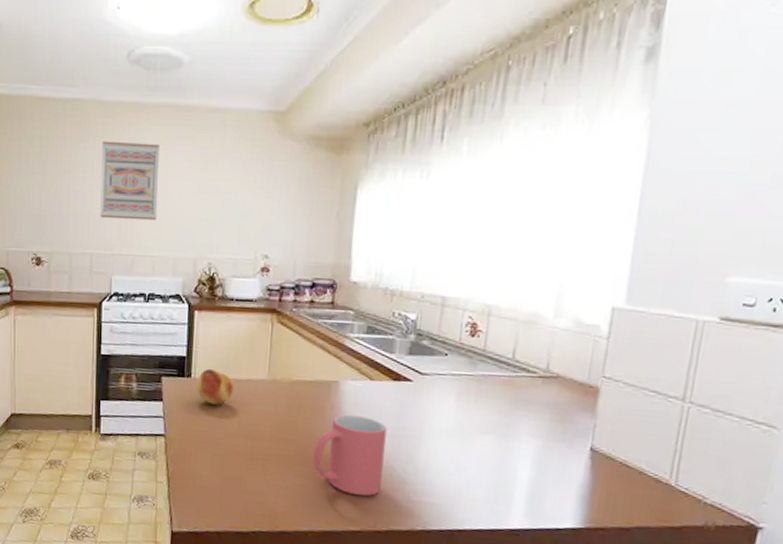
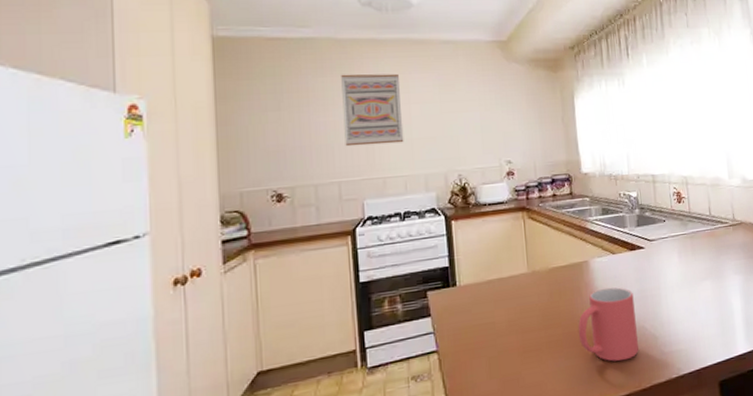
fruit: present [196,368,234,405] -> none [463,273,499,308]

